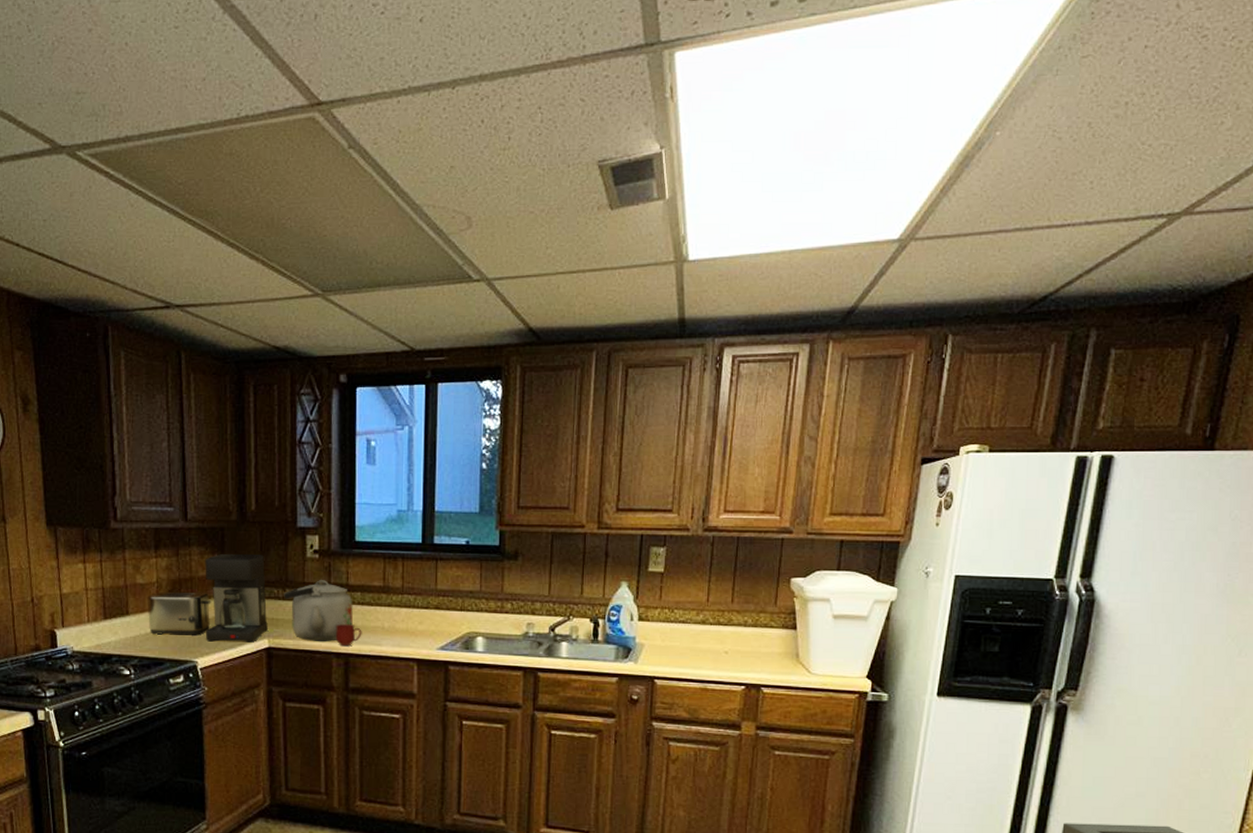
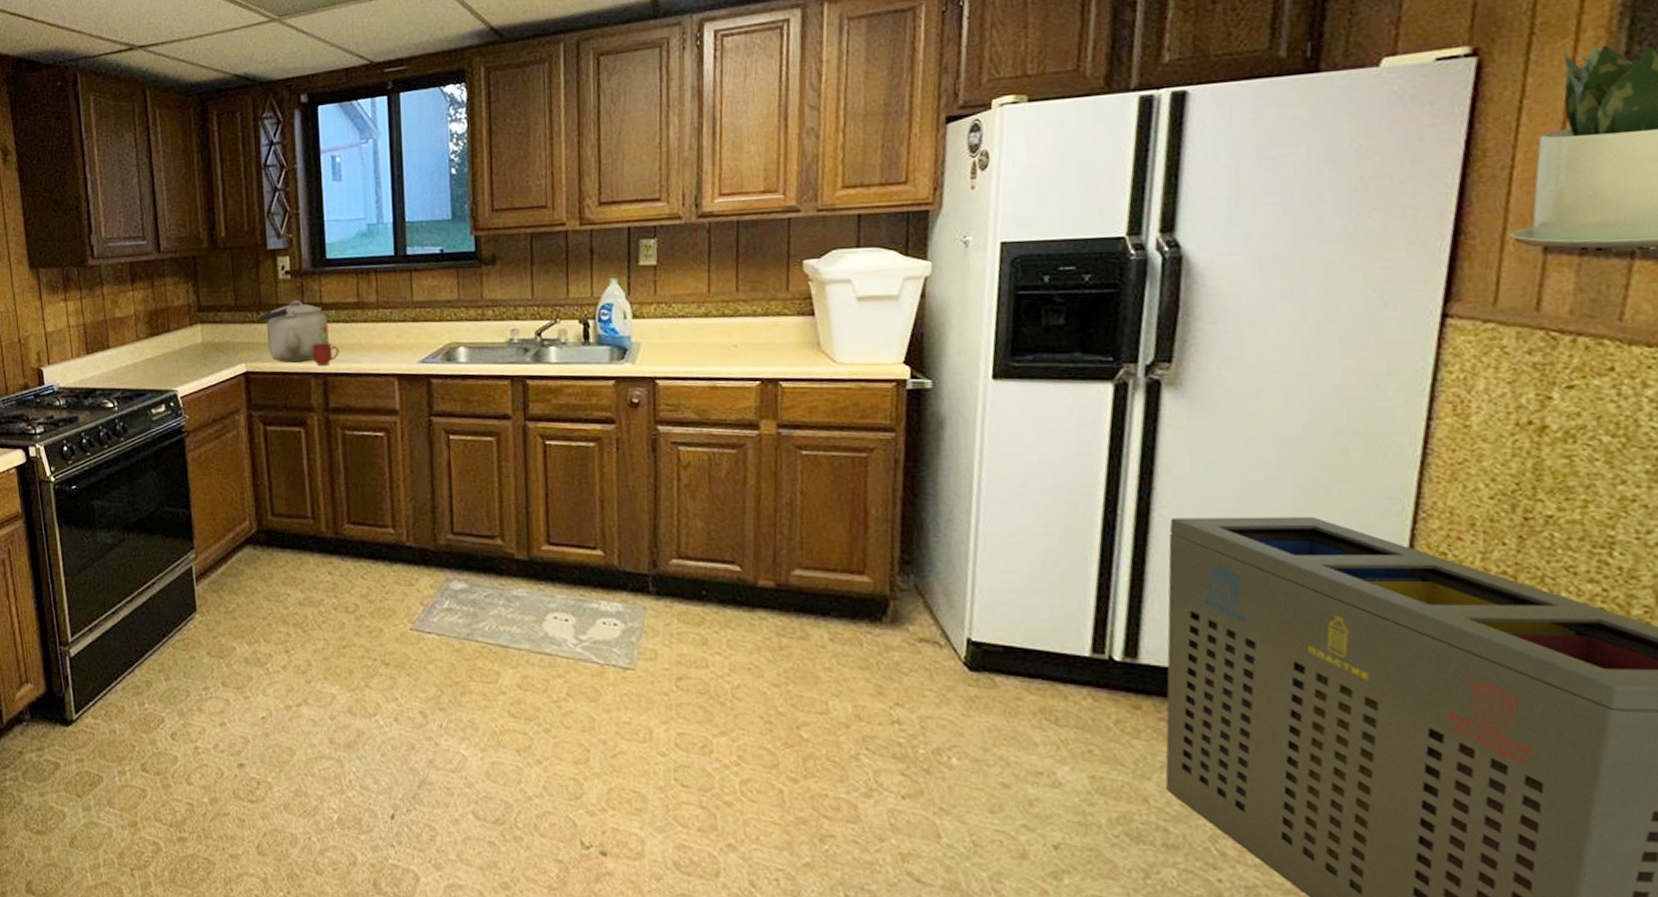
toaster: present [147,591,211,635] -> none [126,321,188,366]
coffee maker: present [205,553,268,641] -> none [179,279,244,369]

